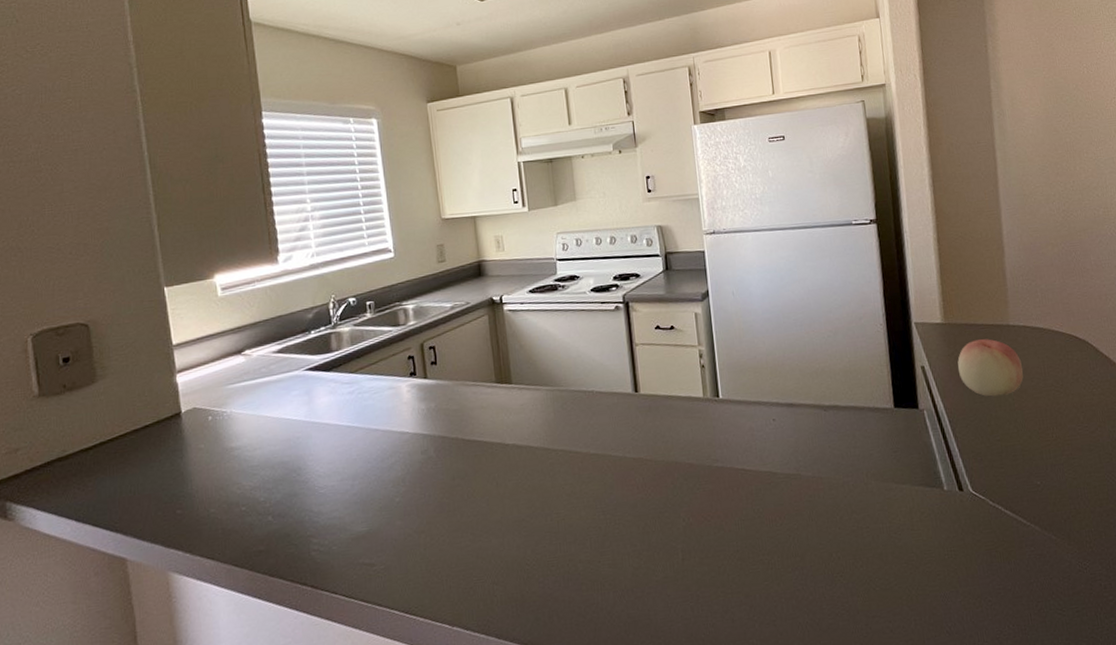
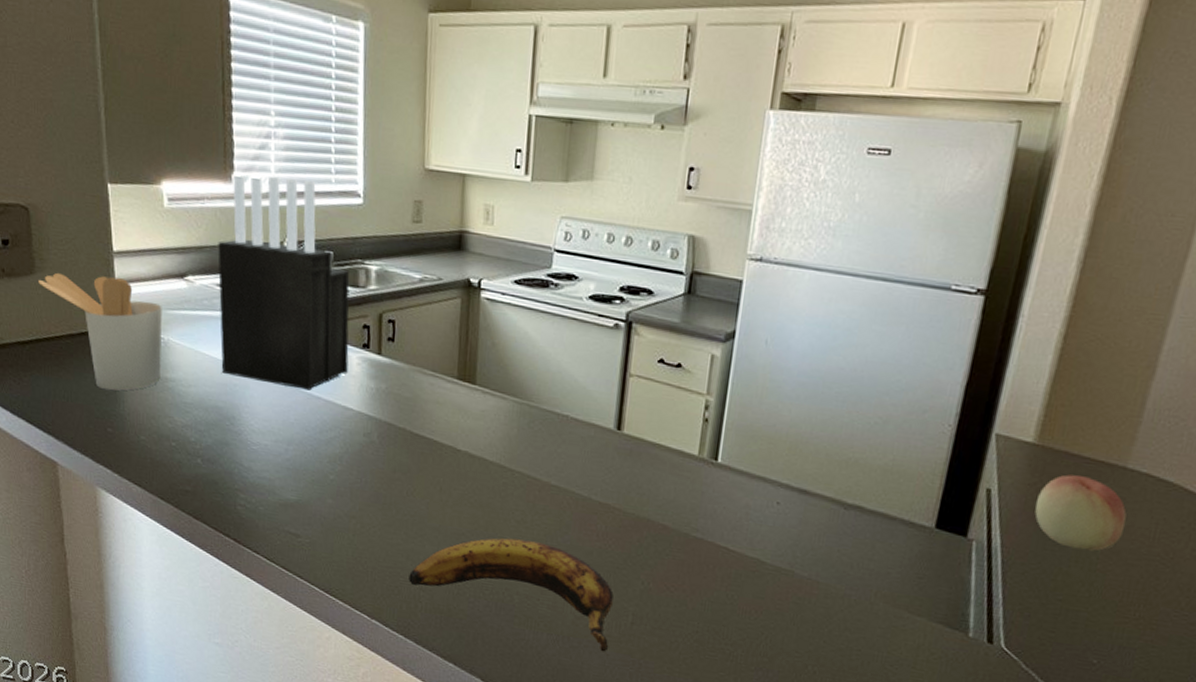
utensil holder: none [100,367,226,474] -> present [38,272,162,391]
knife block: none [270,248,400,431] -> present [218,172,350,391]
banana: none [481,508,667,594] -> present [409,538,614,652]

